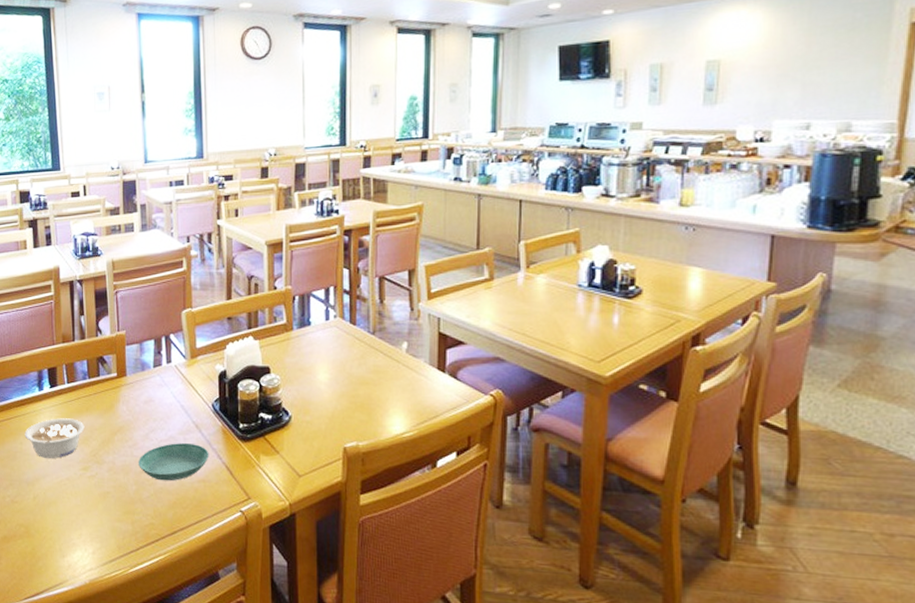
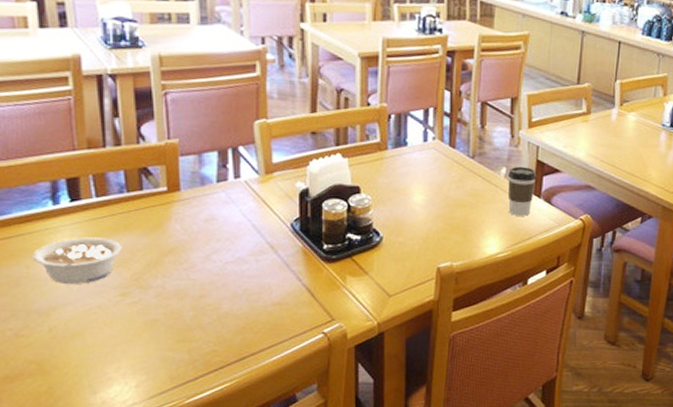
saucer: present [138,443,209,481] -> none [196,265,287,306]
coffee cup: none [410,340,440,392] -> present [507,166,537,216]

